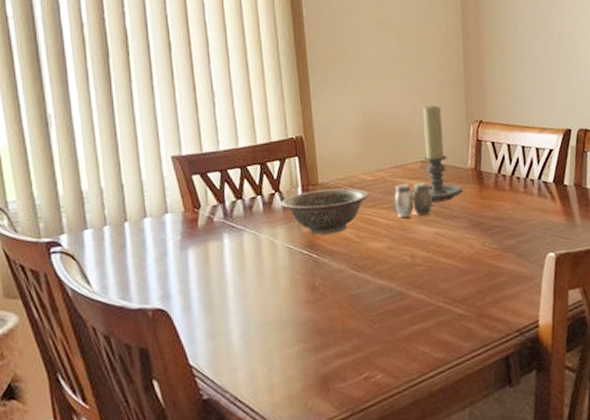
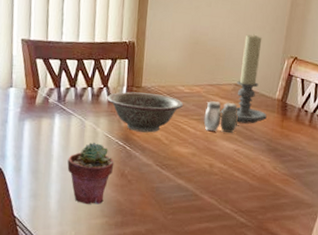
potted succulent: none [246,257,302,333] -> present [67,142,114,205]

